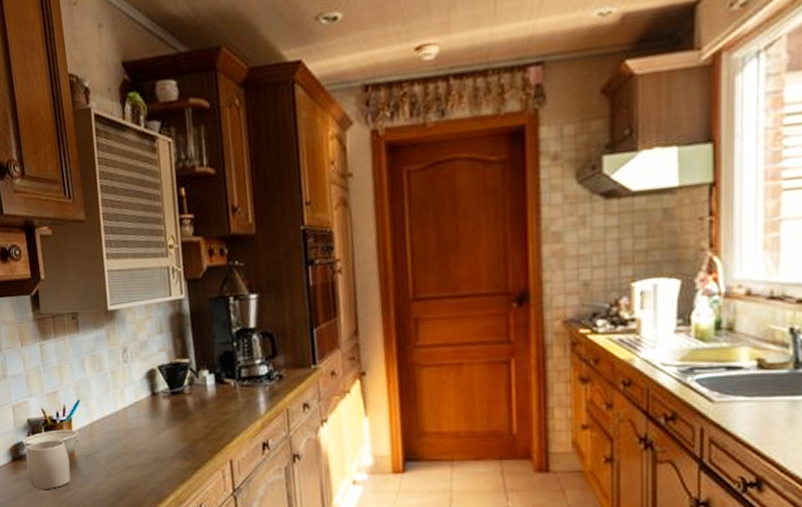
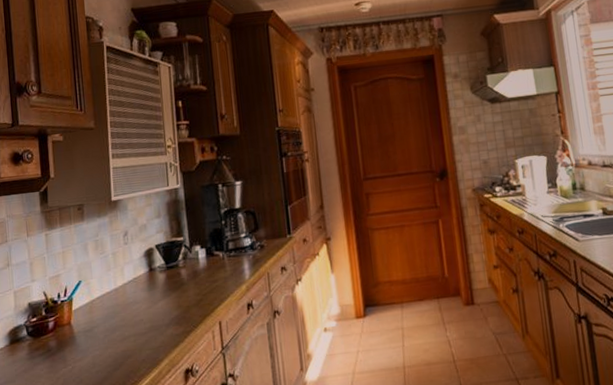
bowl: present [22,429,79,457] -> none [22,308,79,335]
mug: present [26,440,71,490] -> none [24,319,69,370]

